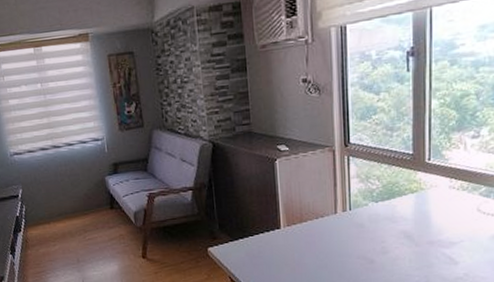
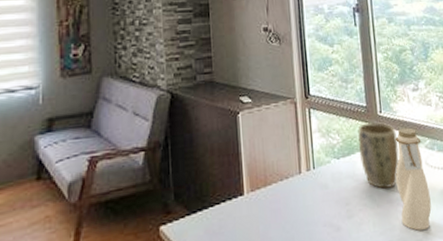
plant pot: none [400,169,446,231] -> present [358,122,399,189]
water bottle: none [439,175,478,269] -> present [395,127,432,231]

